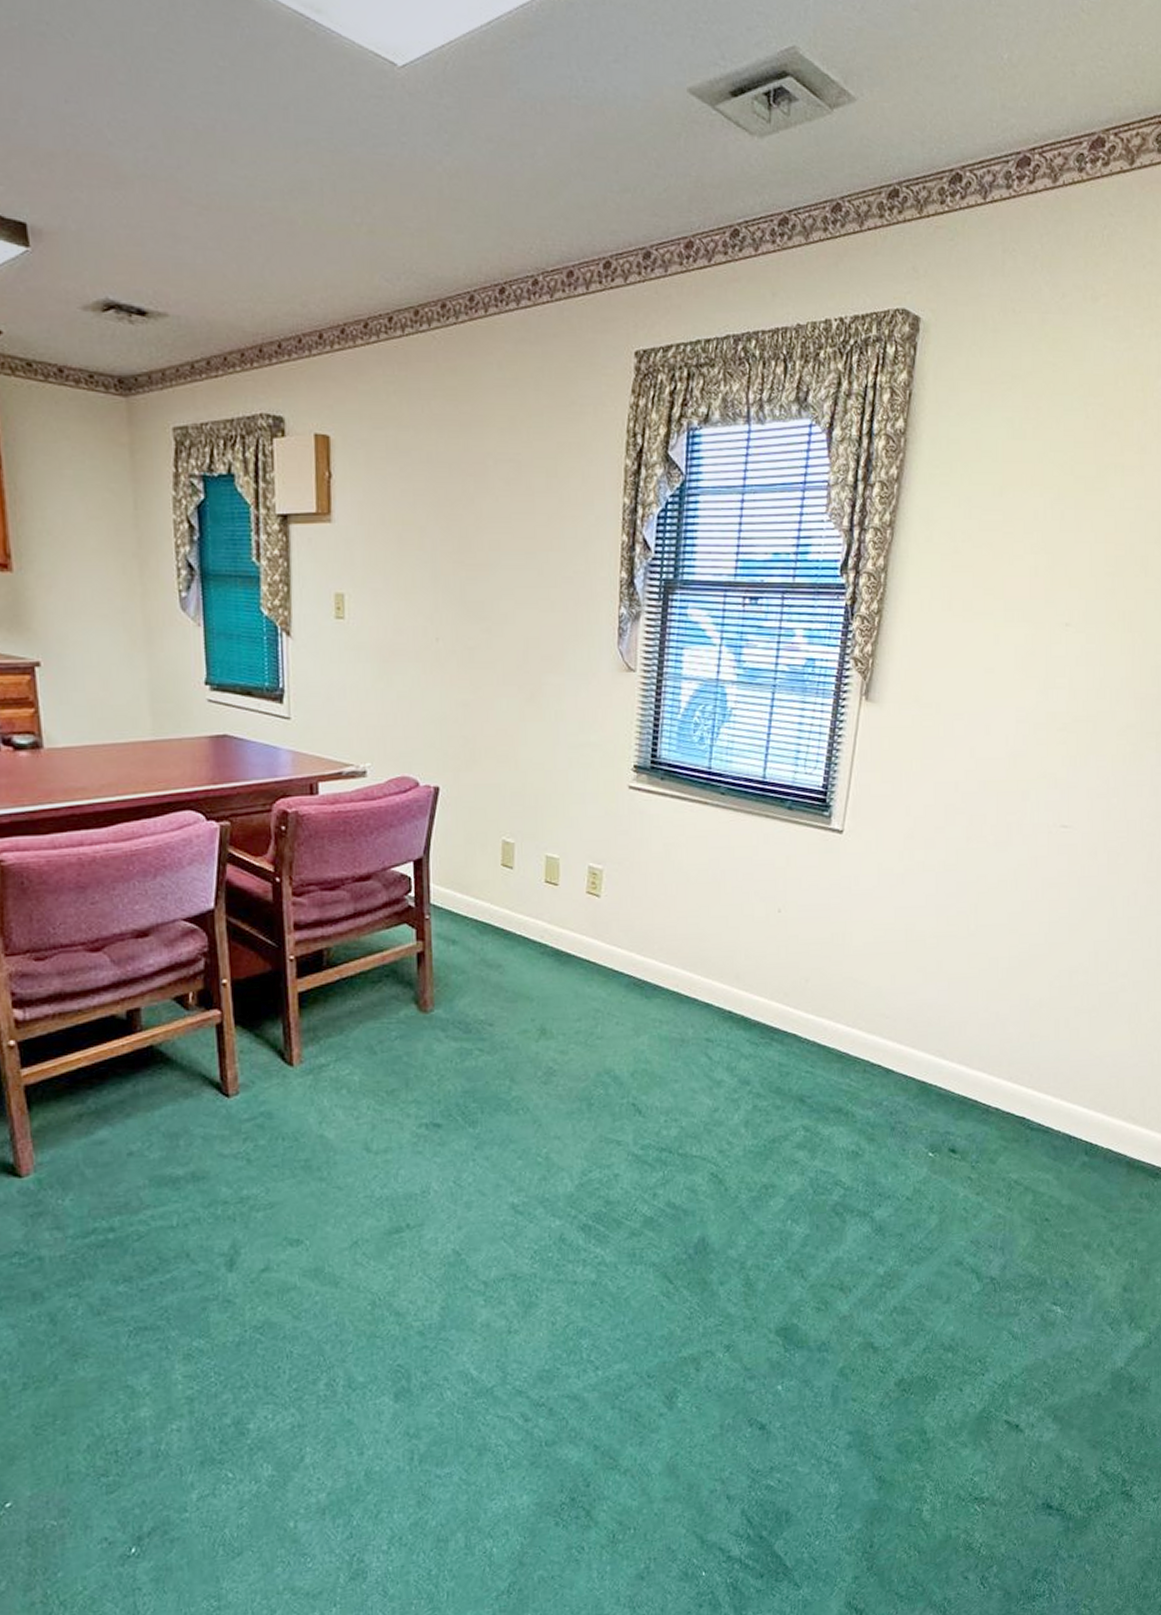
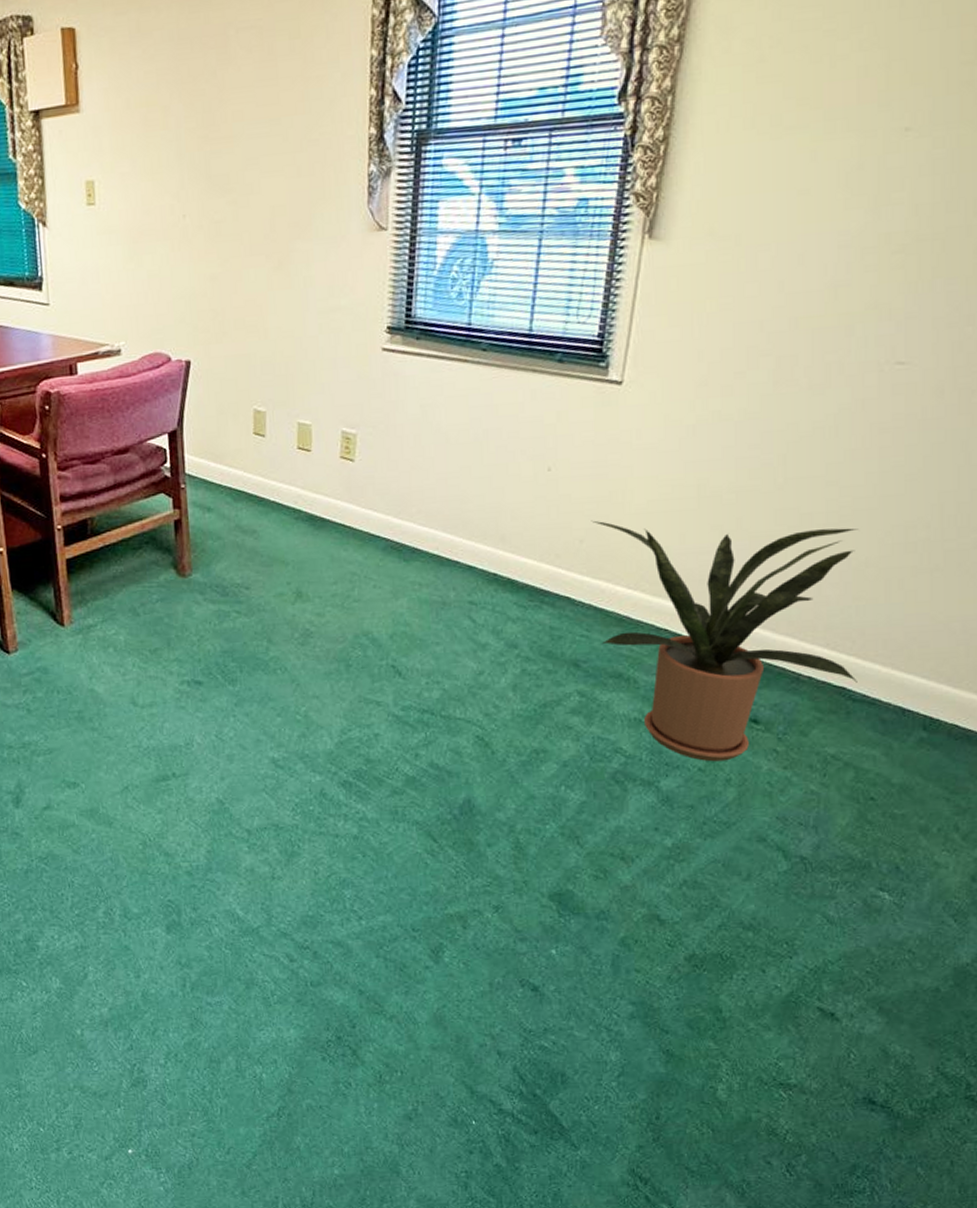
house plant: none [815,960,1034,1191] -> present [591,520,858,762]

